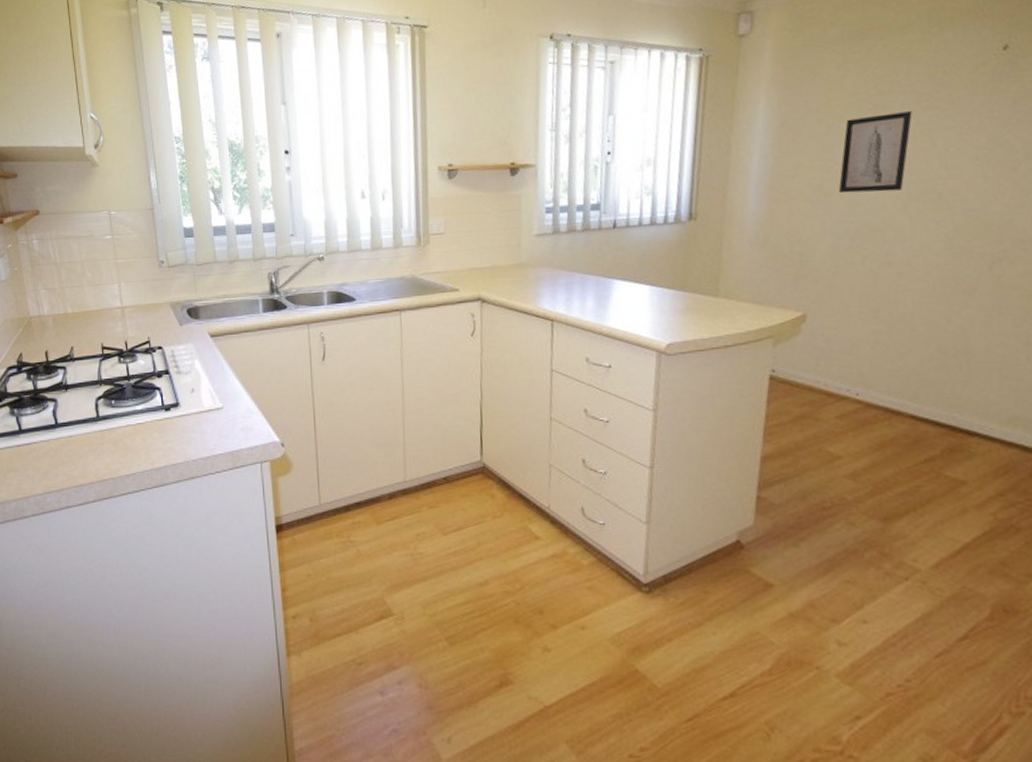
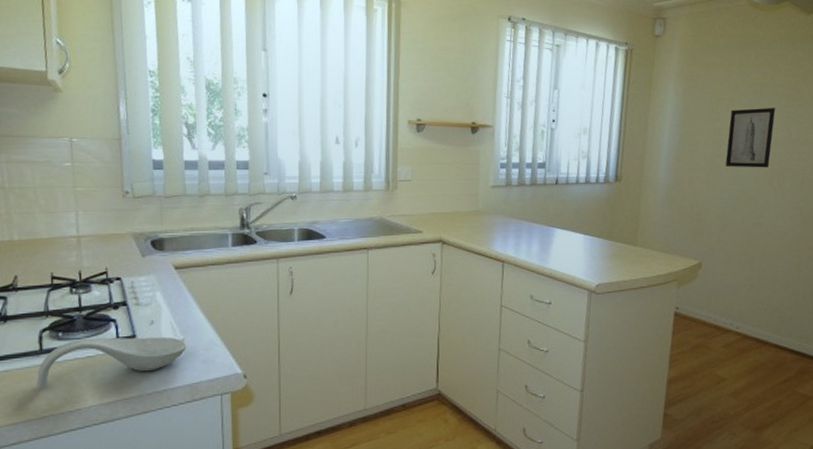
spoon rest: none [96,404,226,454] -> present [36,336,187,389]

